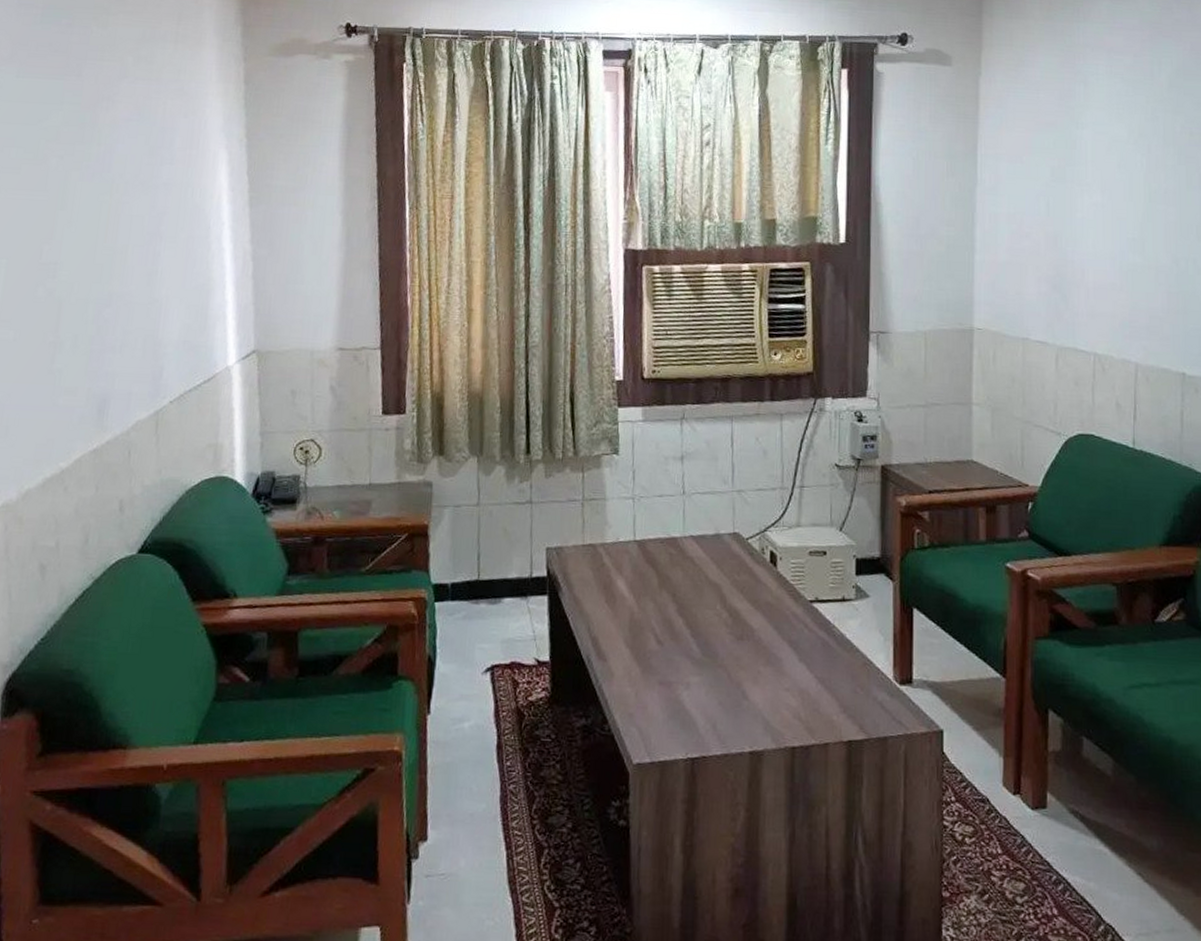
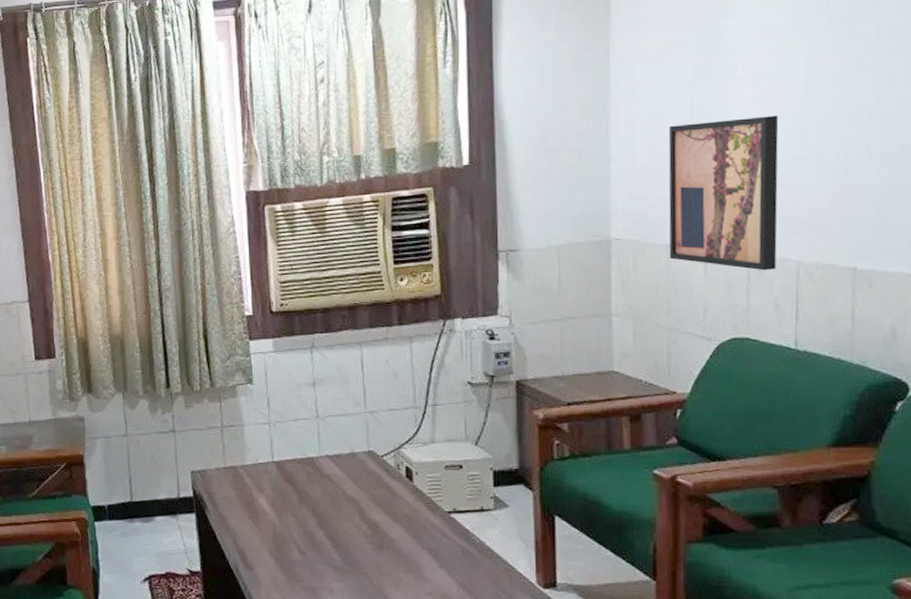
wall art: none [1025,222,1122,371] -> present [668,115,779,271]

